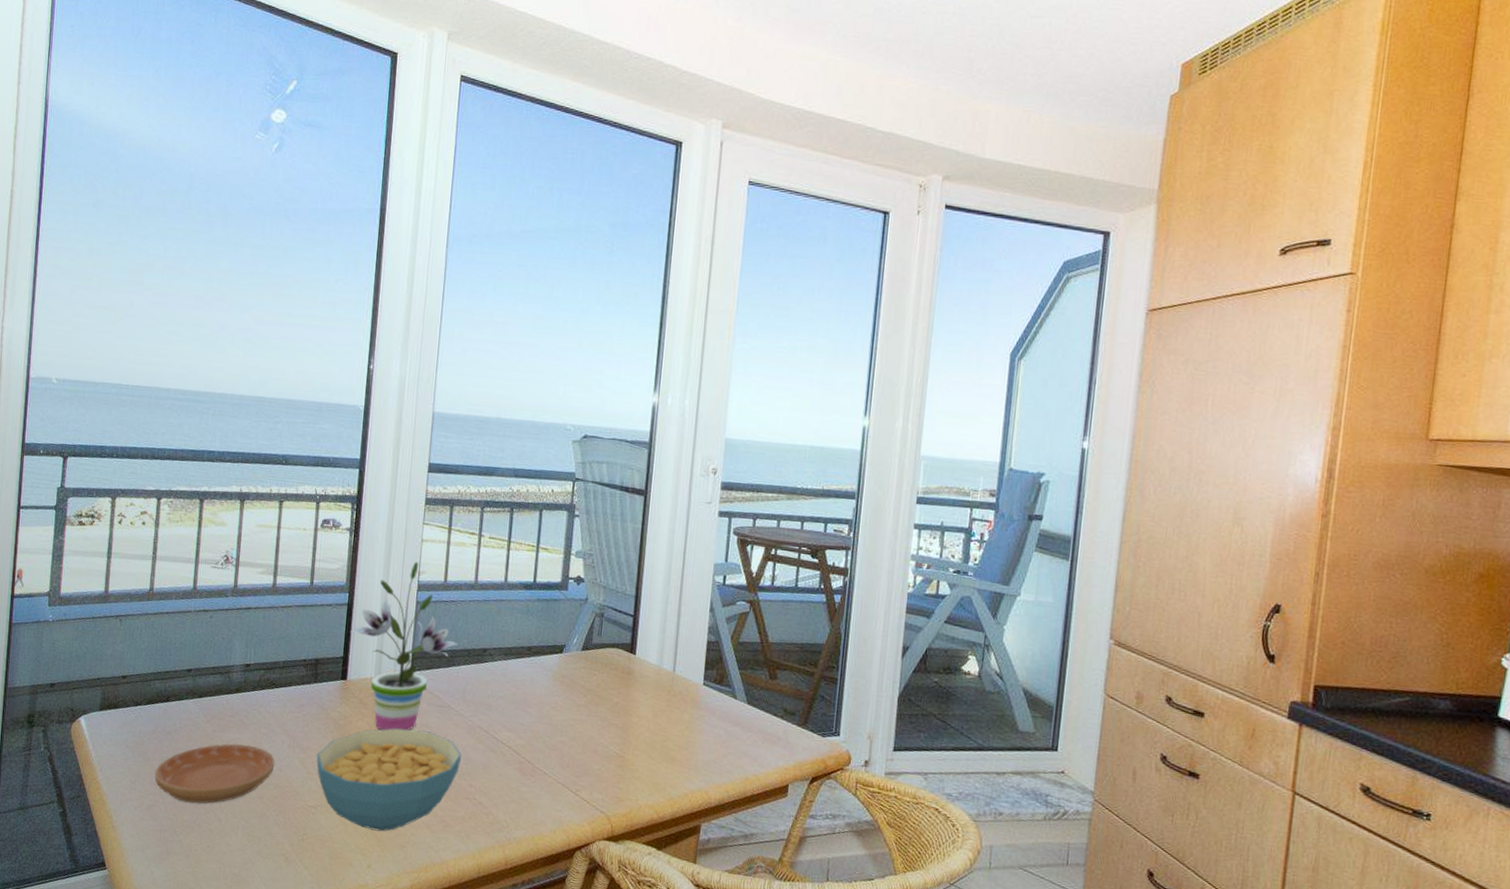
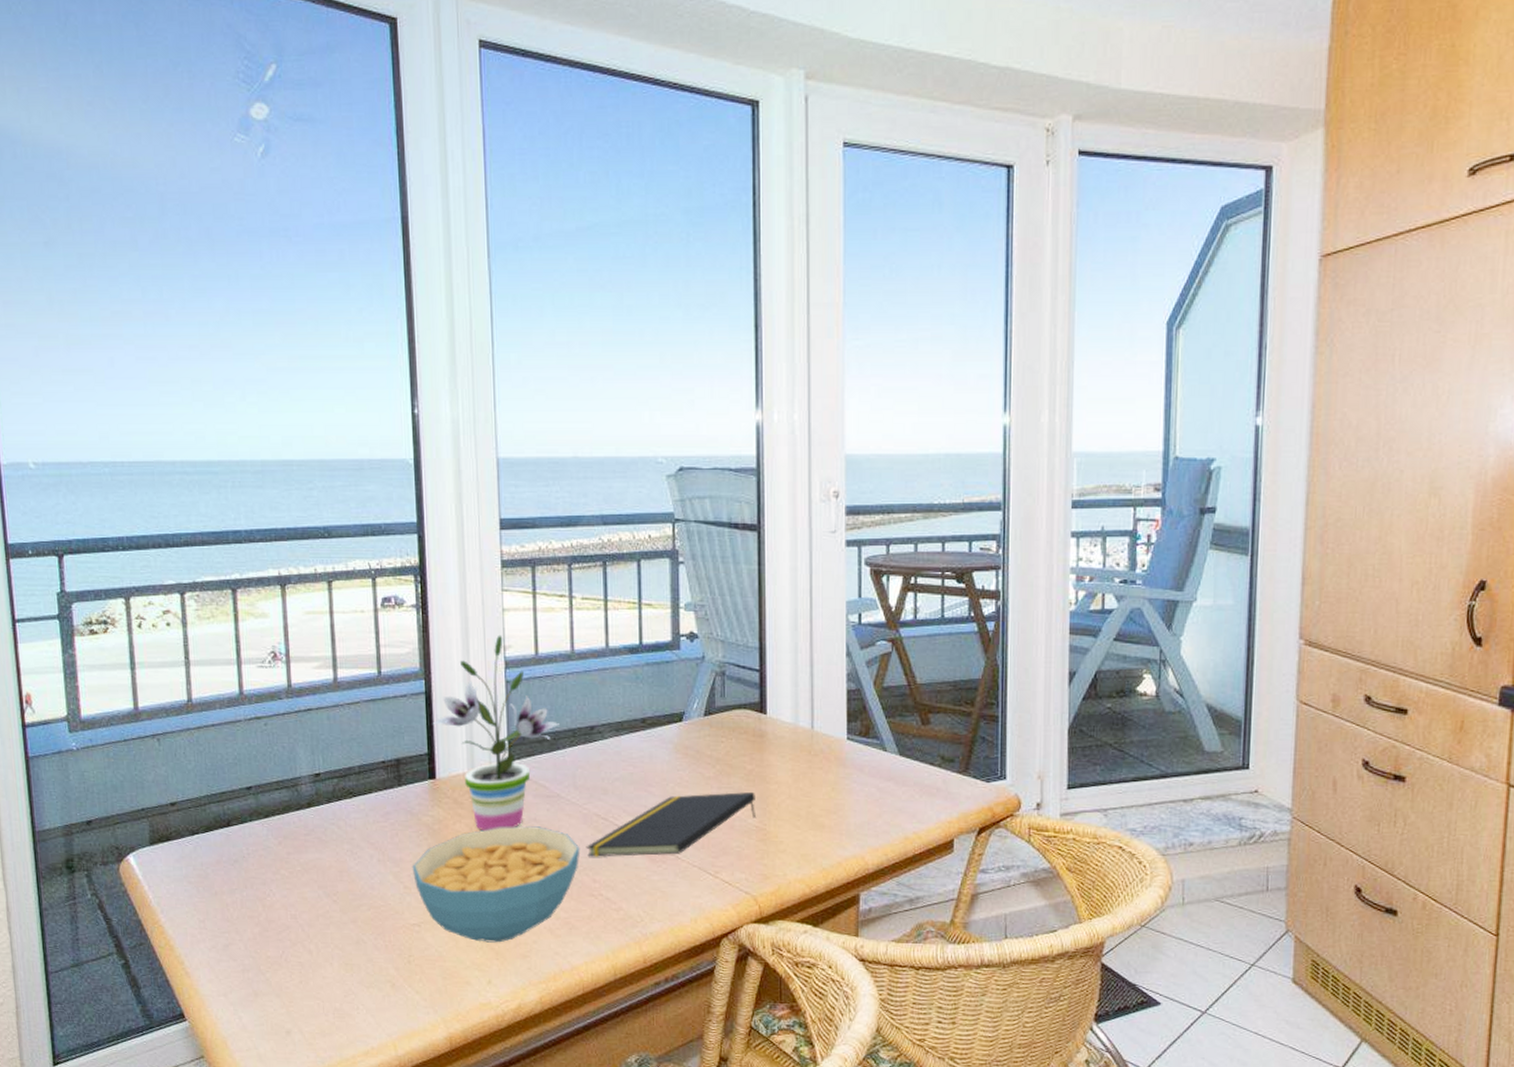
saucer: present [154,743,275,804] -> none [226,864,365,937]
notepad: none [467,717,619,770] -> present [586,791,757,857]

